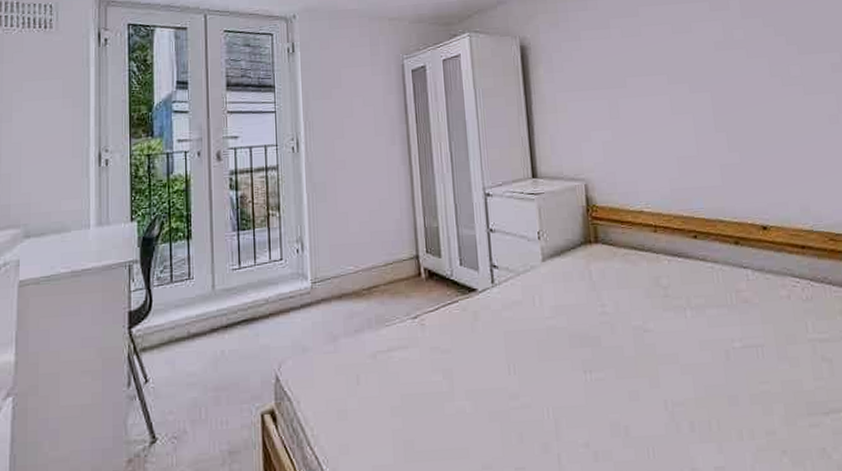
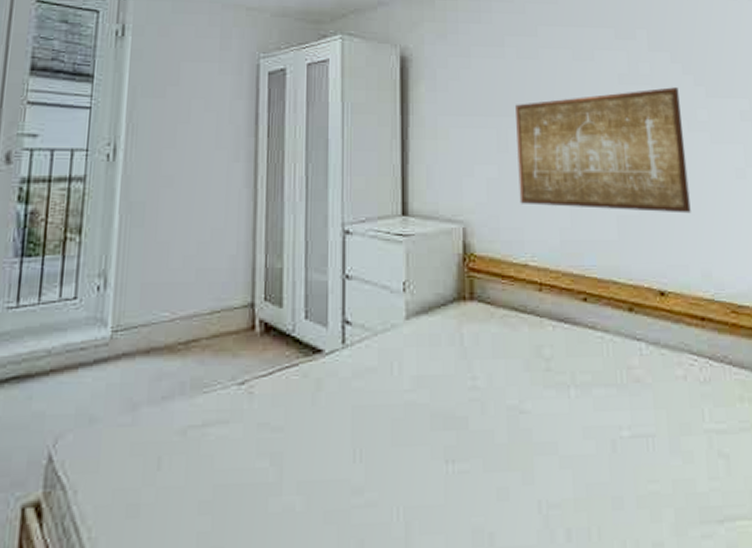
wall art: none [623,48,788,161] -> present [515,87,691,214]

